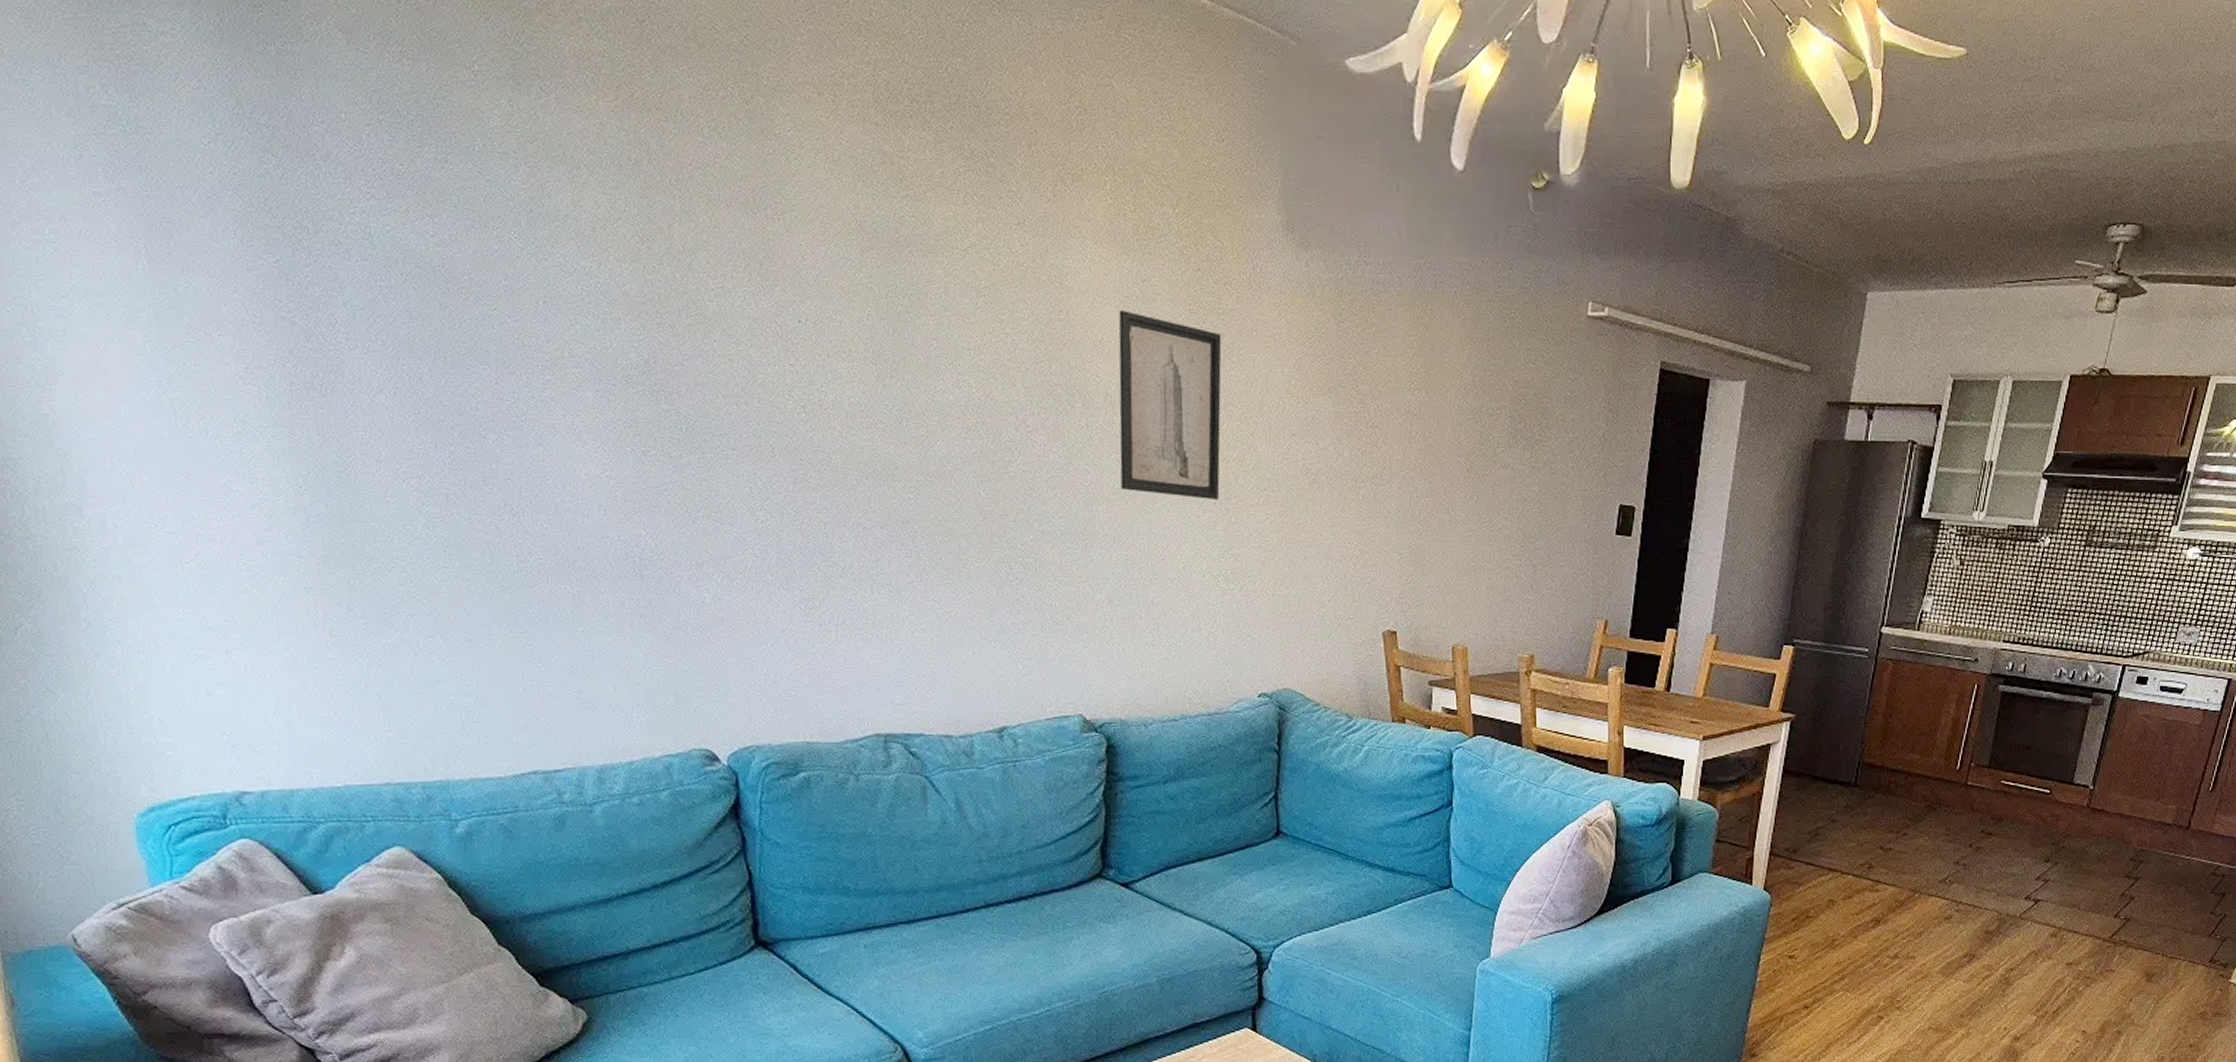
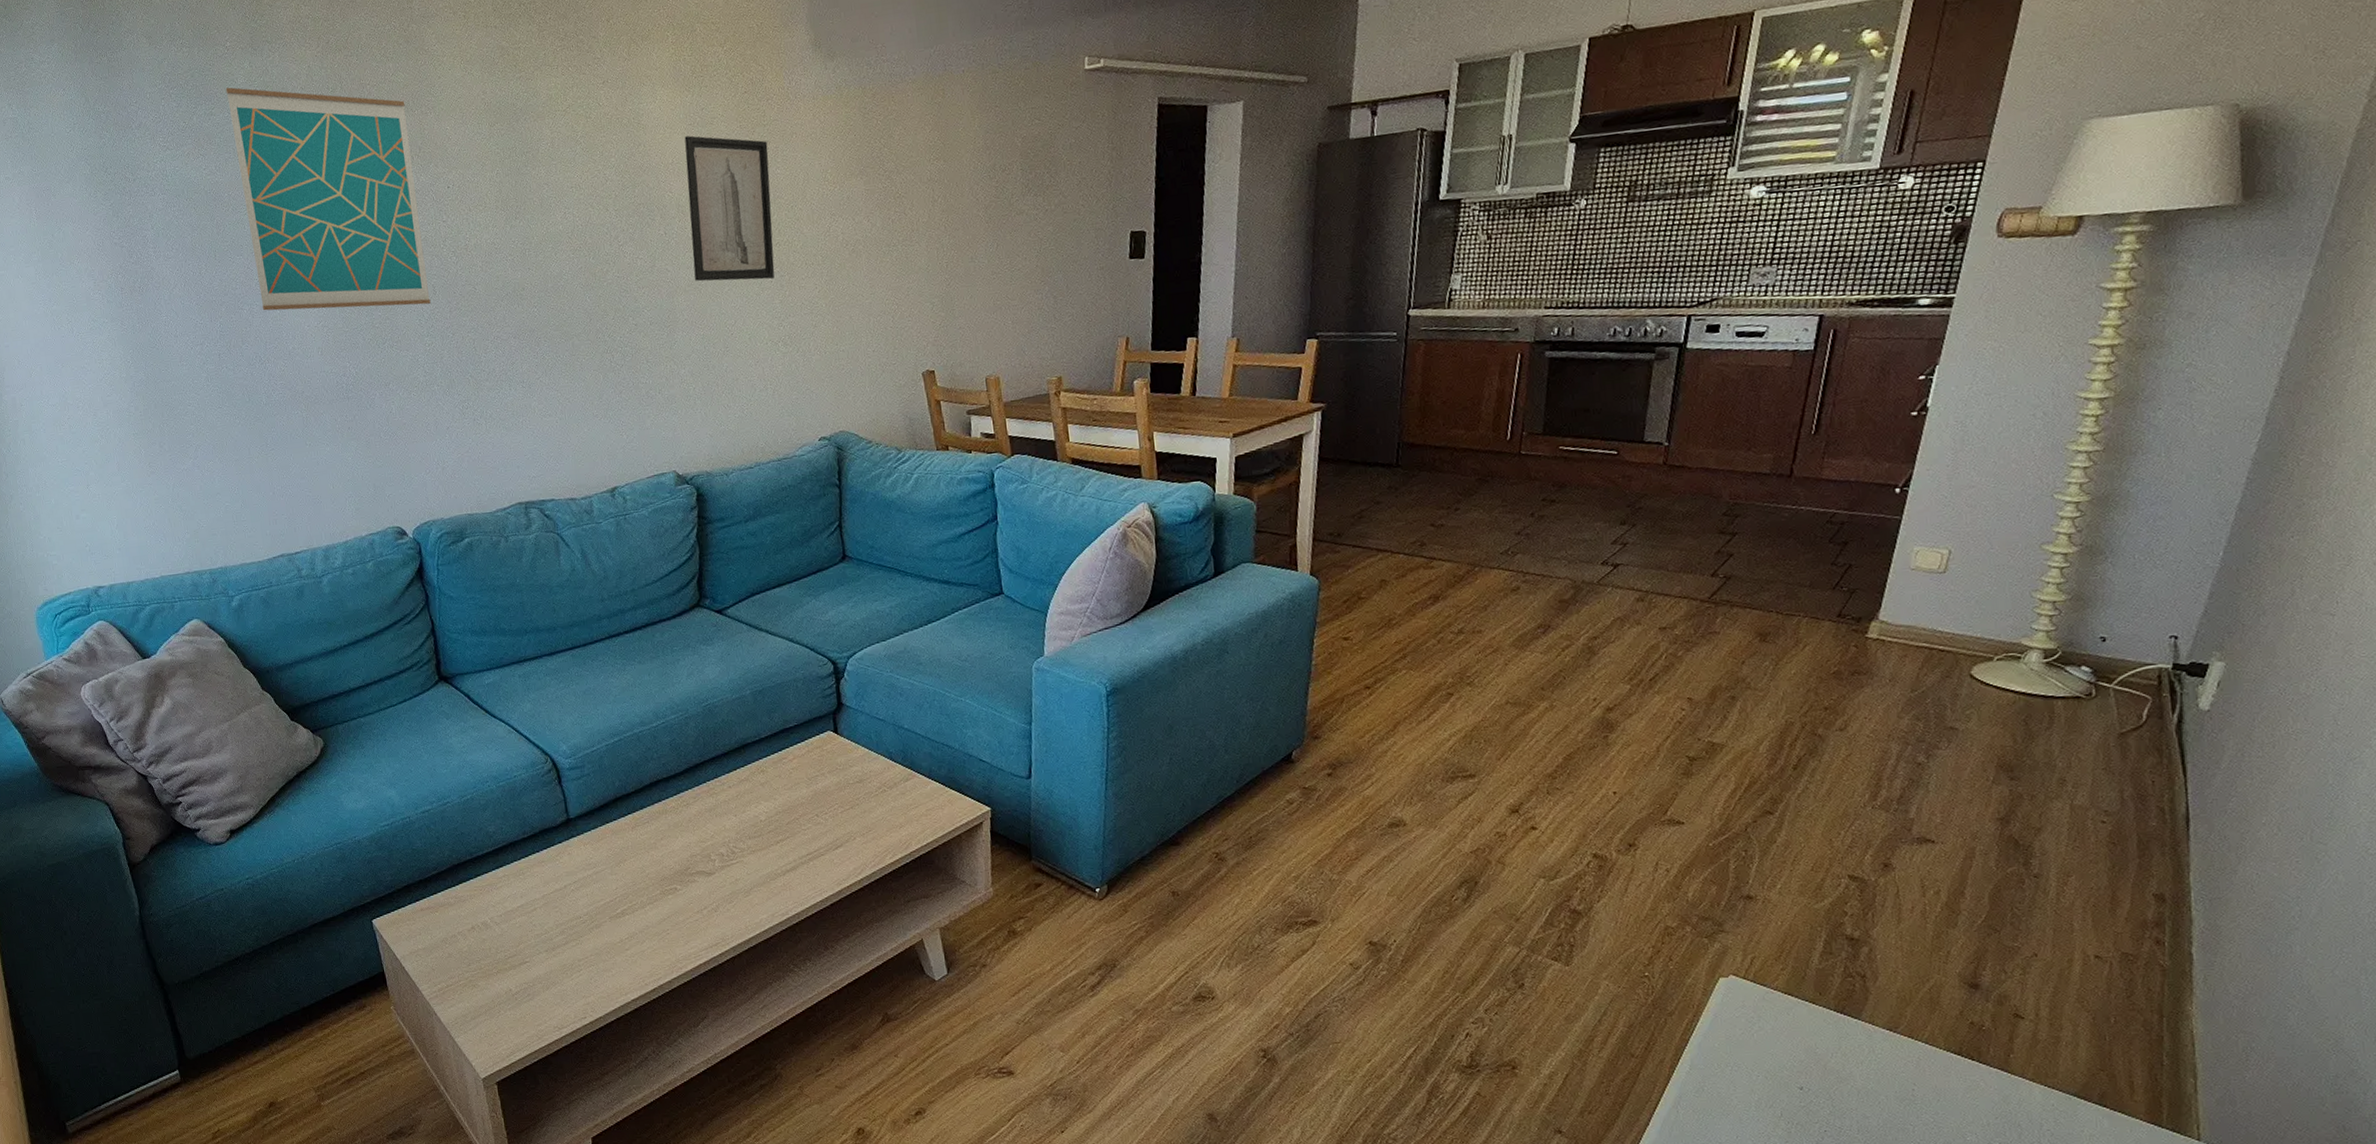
wall art: none [469,128,767,468] -> present [225,87,431,311]

